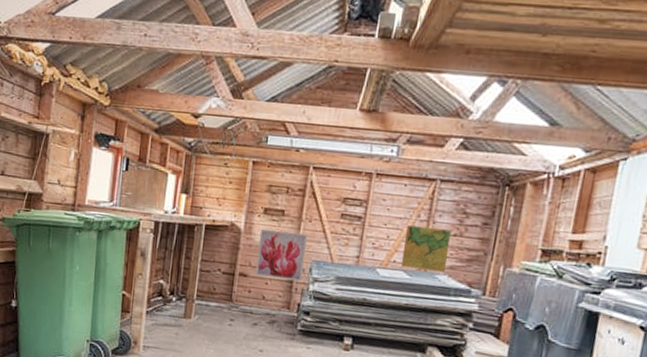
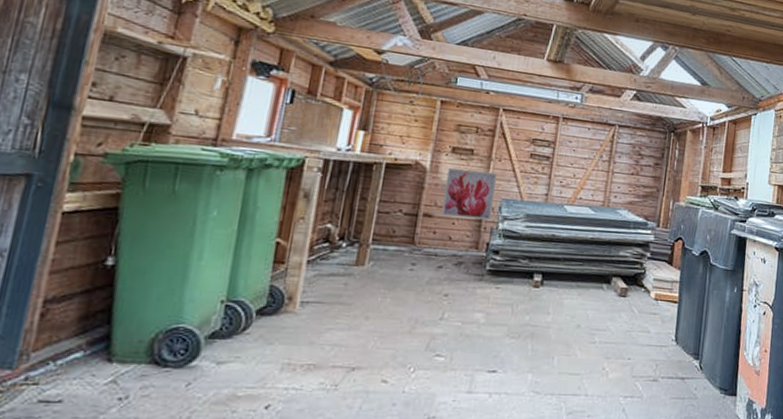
map: present [401,225,451,272] -> none [587,165,629,207]

